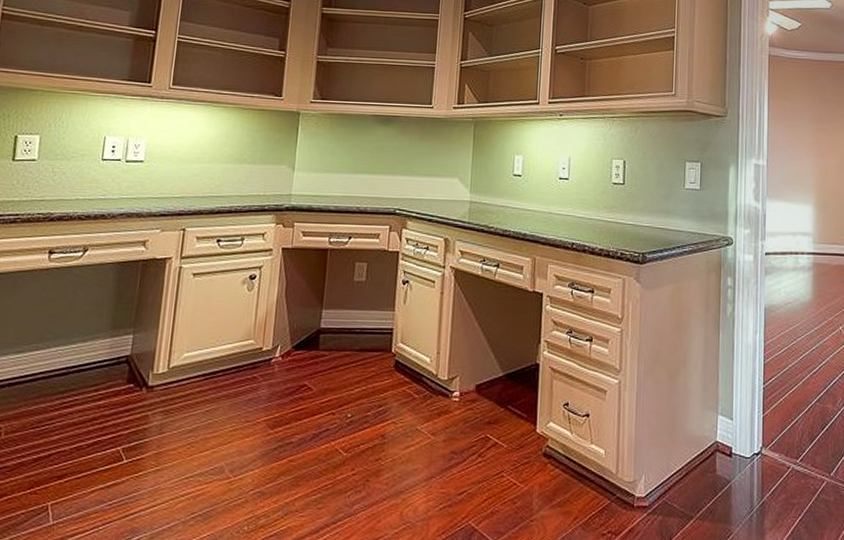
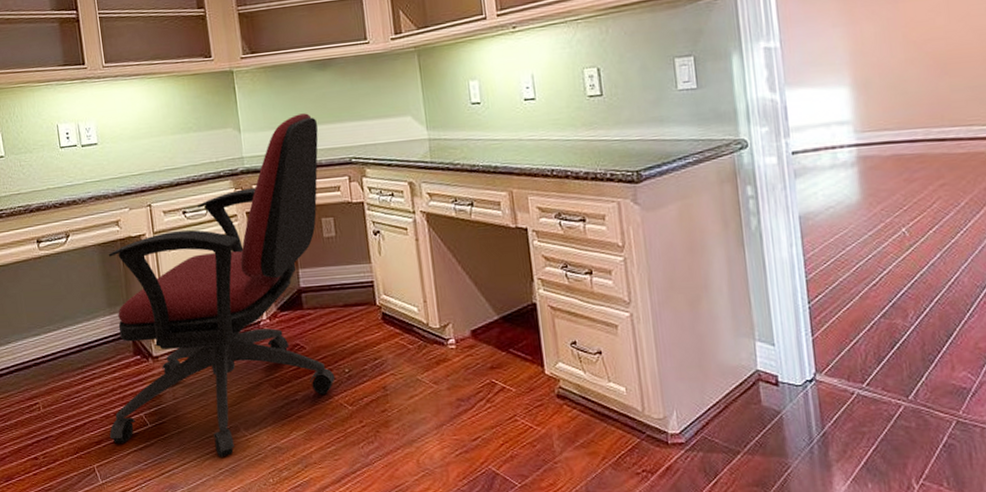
office chair: none [75,161,371,500] -> present [108,113,335,457]

